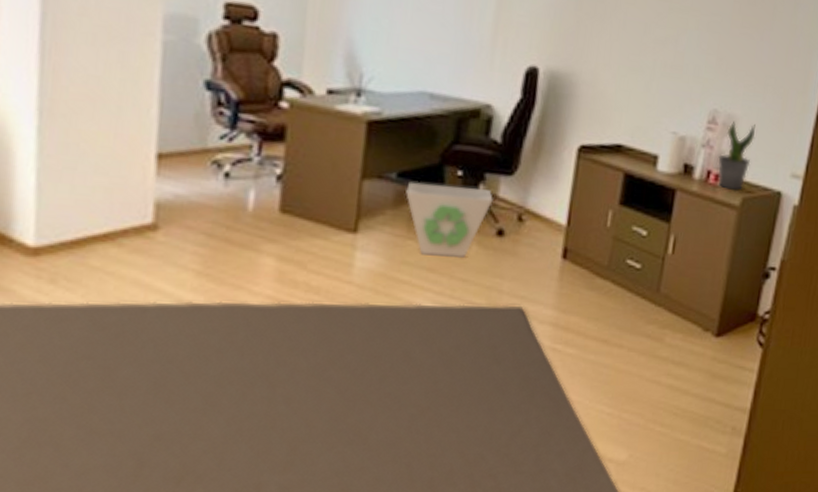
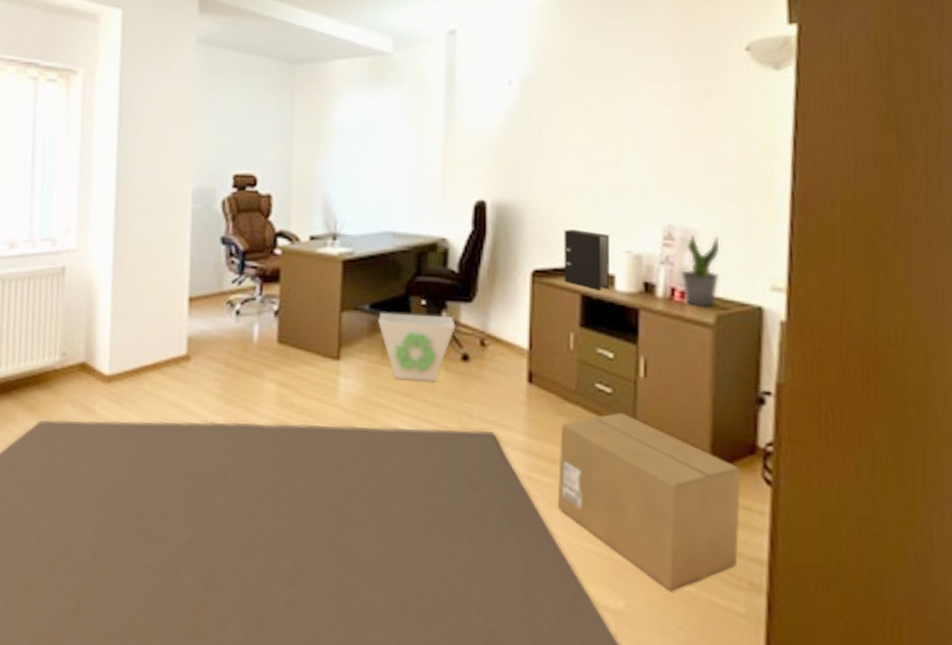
box: none [577,286,741,441] -> present [557,412,741,592]
binder: none [609,105,659,170] -> present [564,229,610,290]

